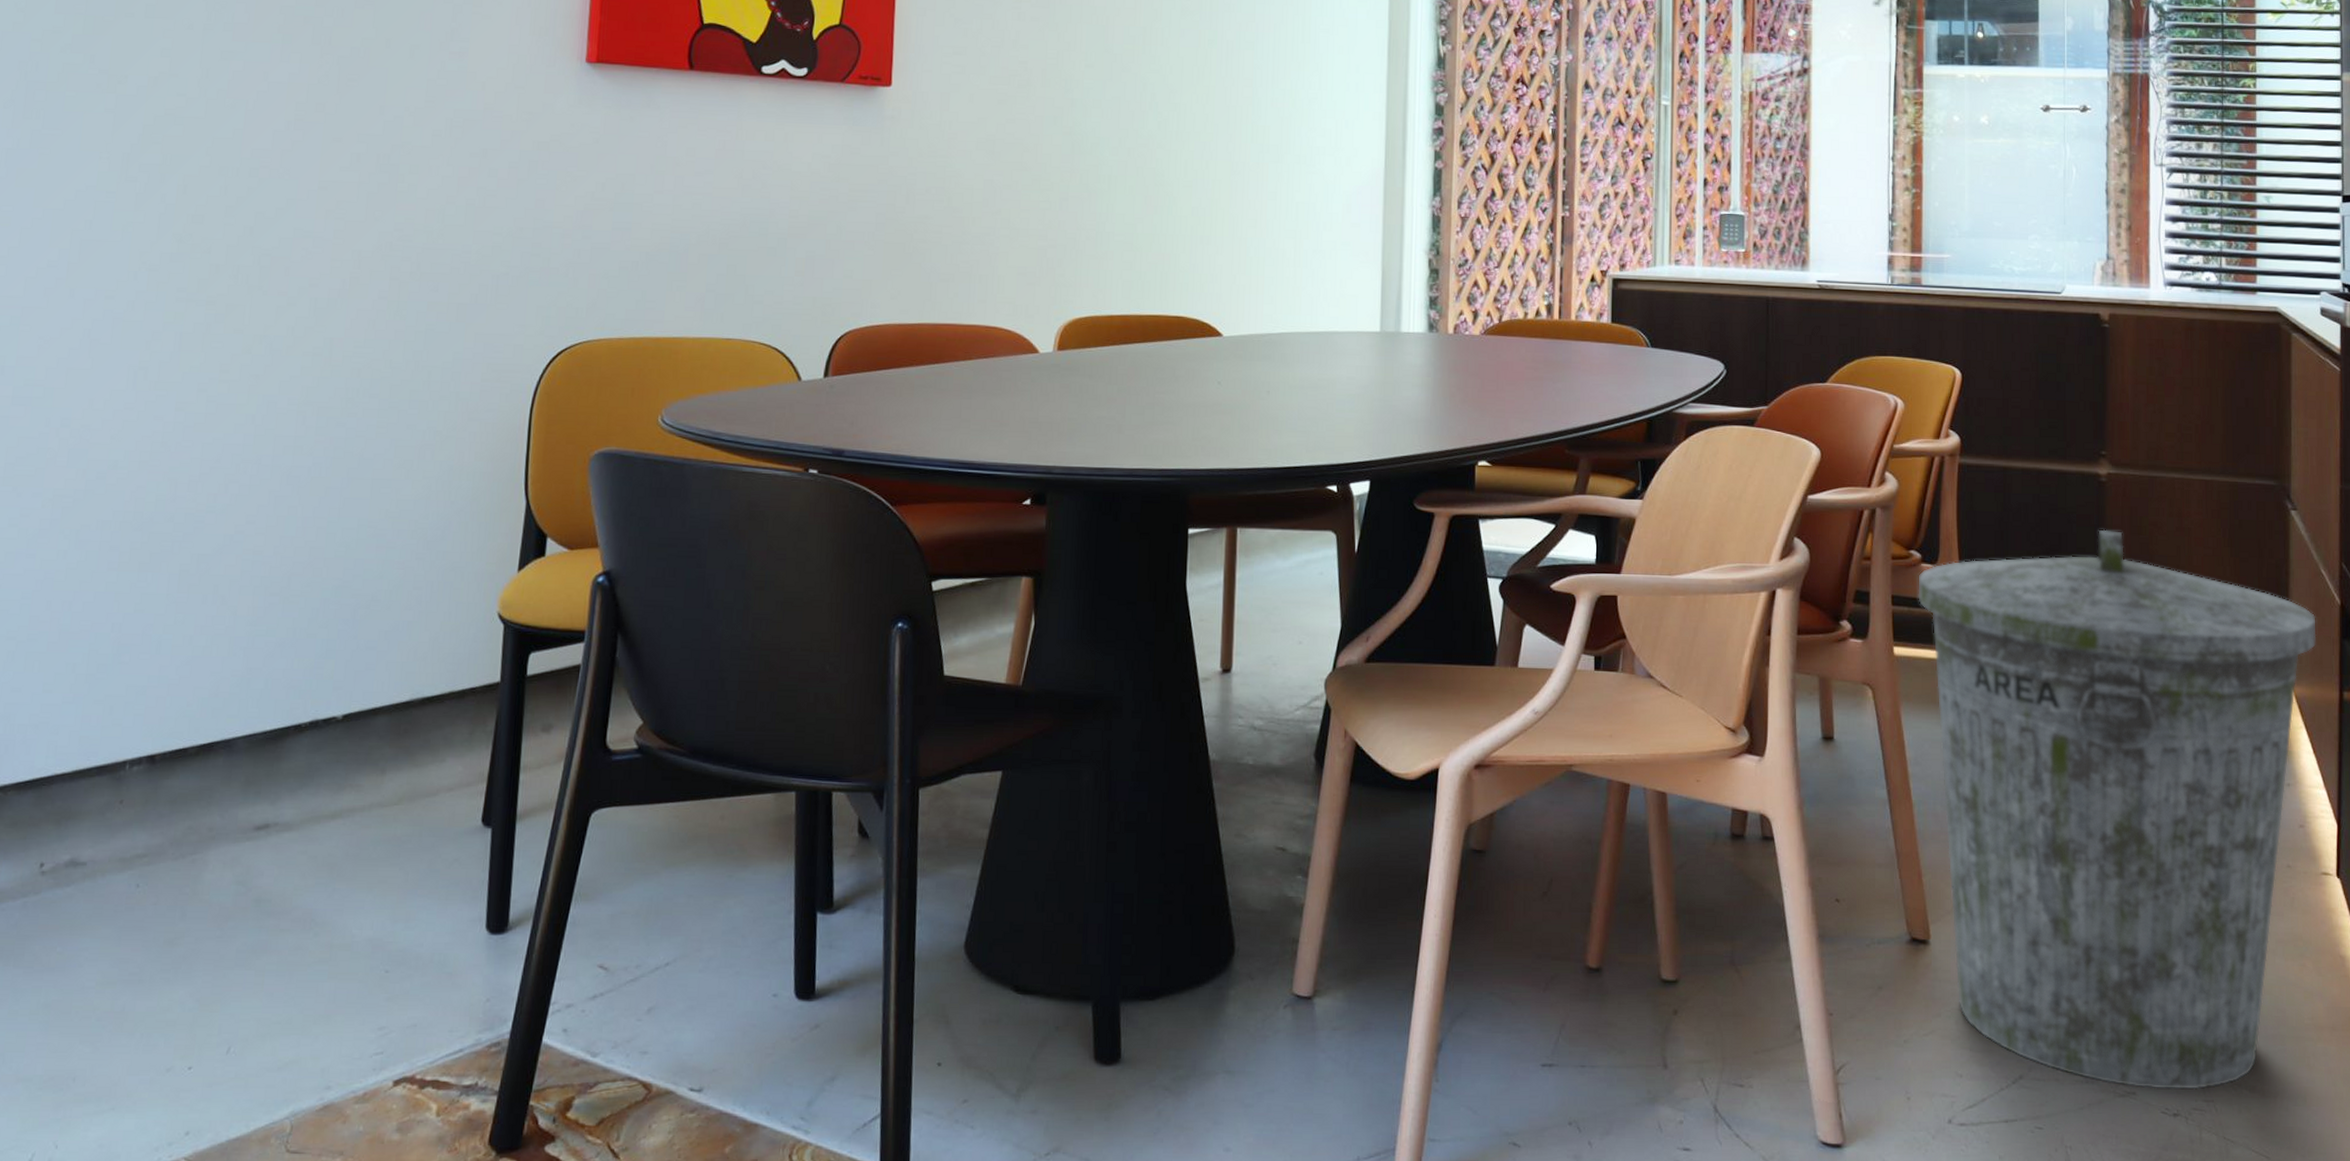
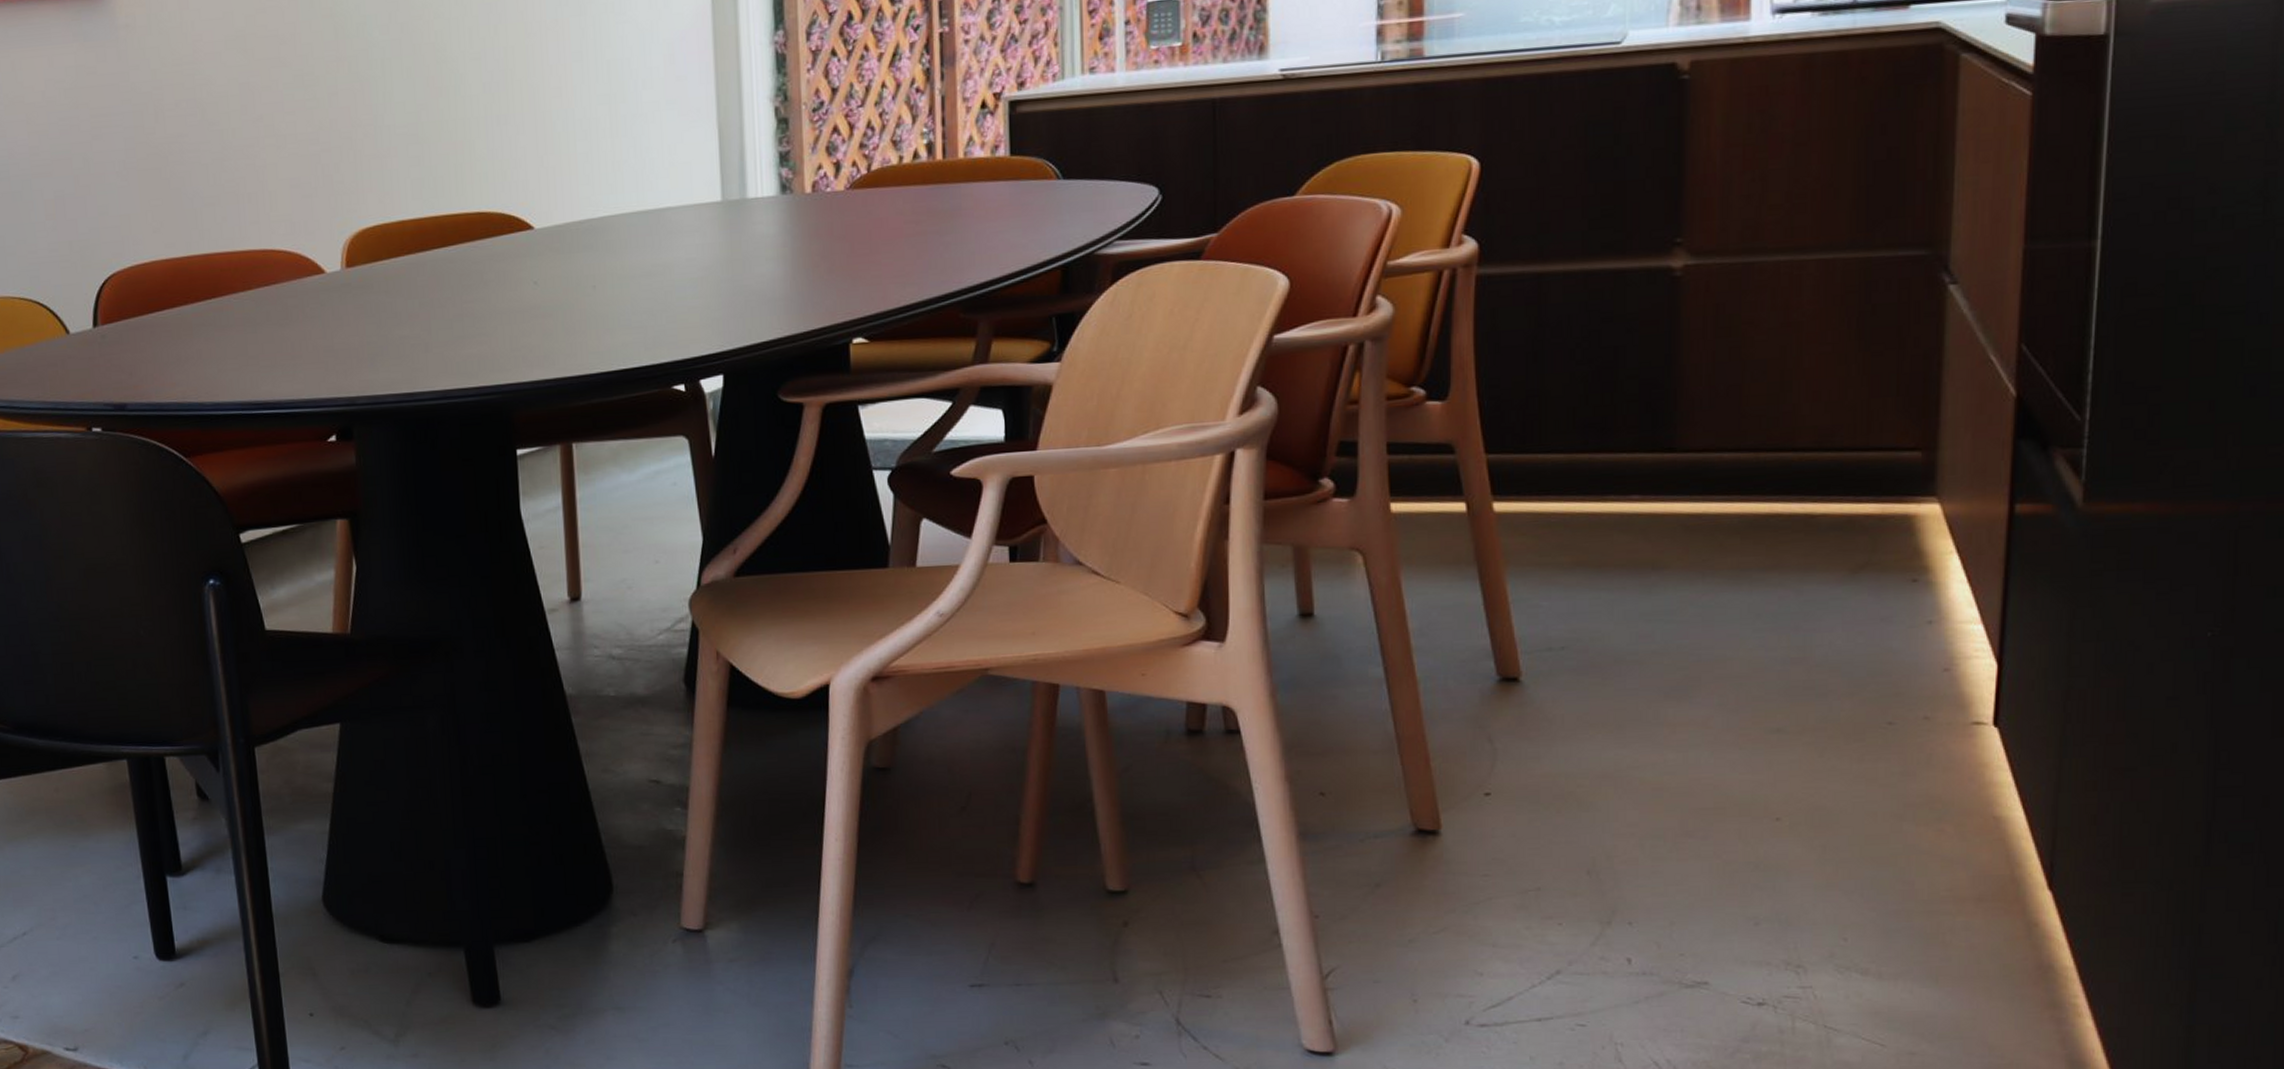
trash can: present [1918,529,2317,1090] -> none [1422,335,1980,978]

